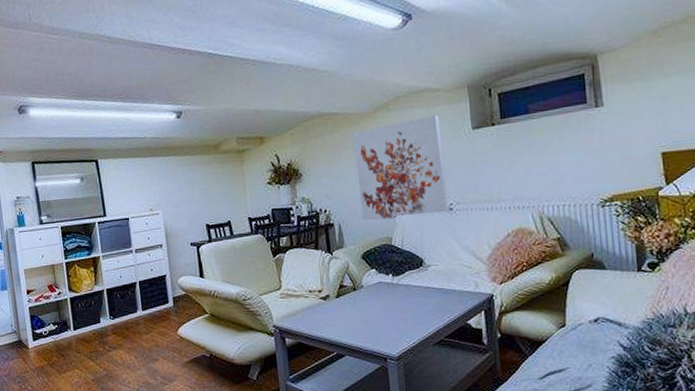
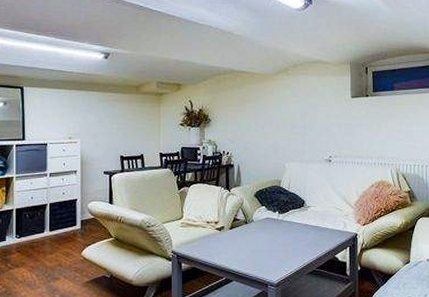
wall art: present [353,115,450,221] -> none [257,83,328,166]

